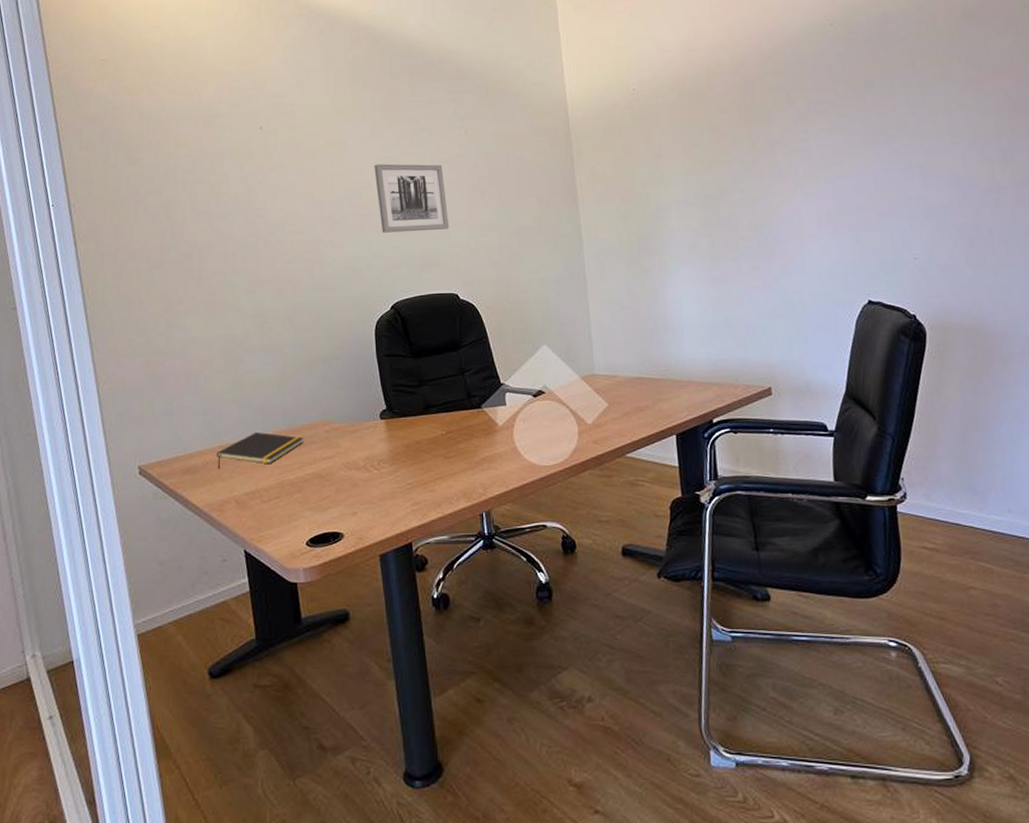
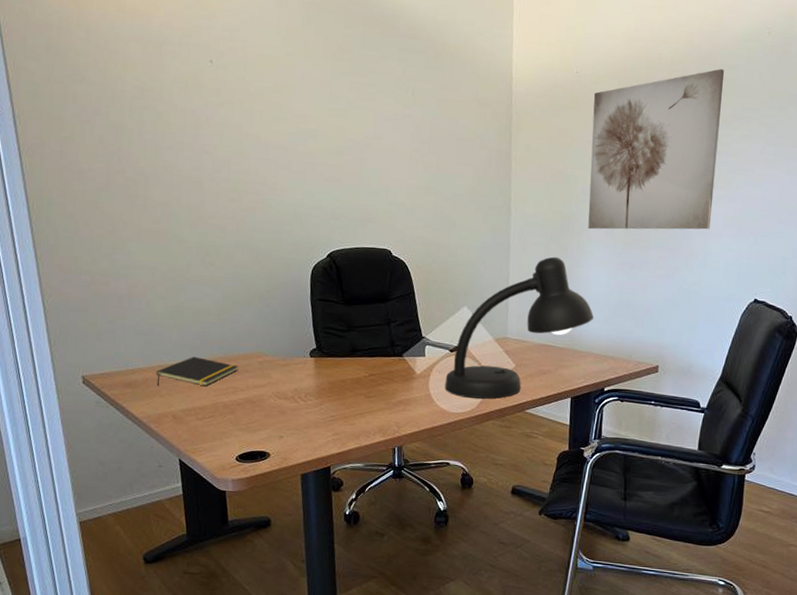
wall art: present [374,164,450,233] -> none [321,114,389,187]
desk lamp: none [531,280,690,447] -> present [444,256,594,399]
wall art: none [654,66,804,247] -> present [588,69,725,230]

